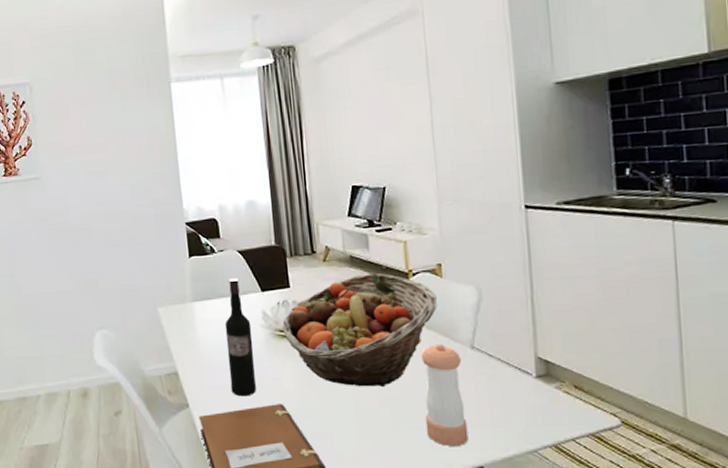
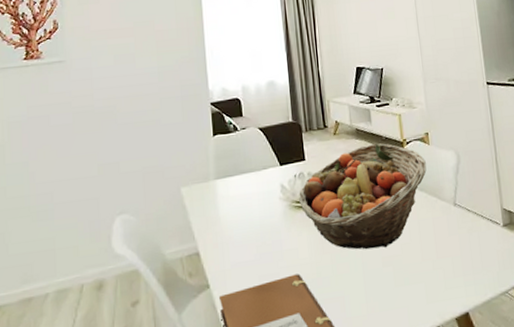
wine bottle: present [224,277,256,397] -> none [246,153,275,271]
pepper shaker: present [421,344,469,447] -> none [415,203,456,297]

